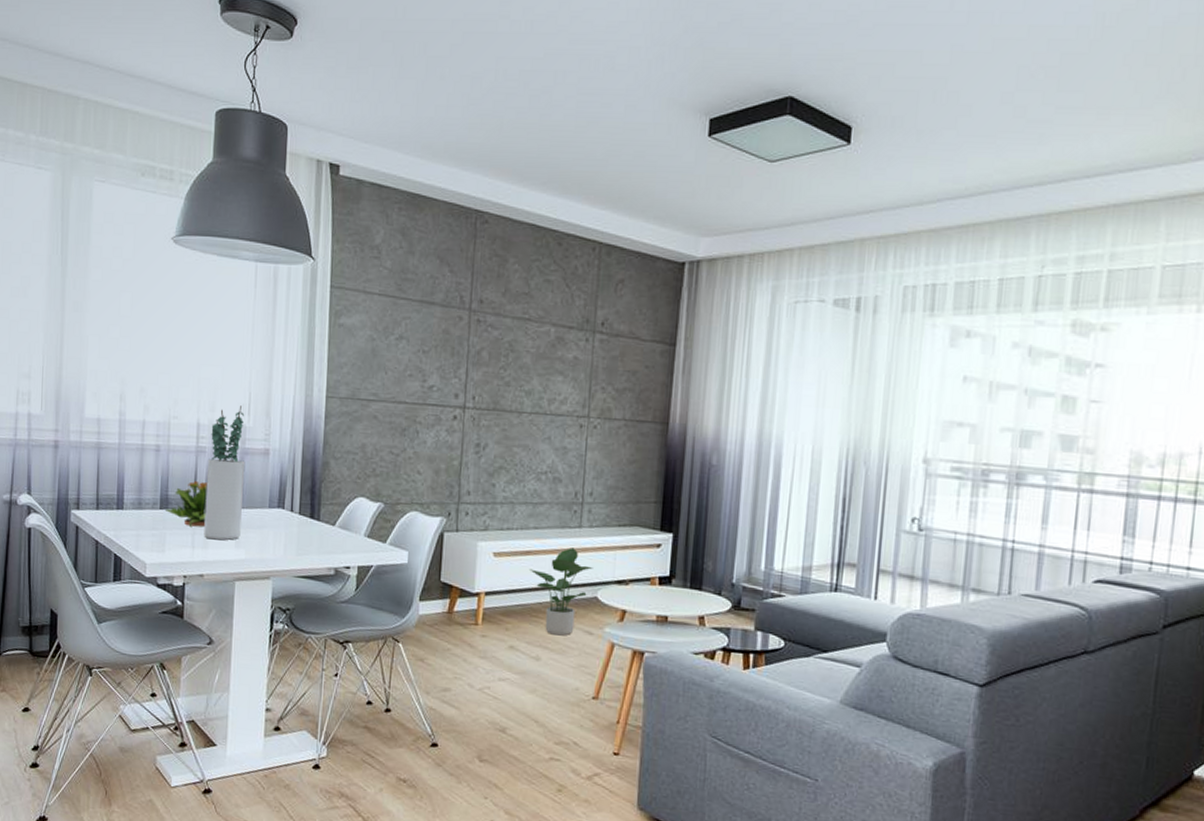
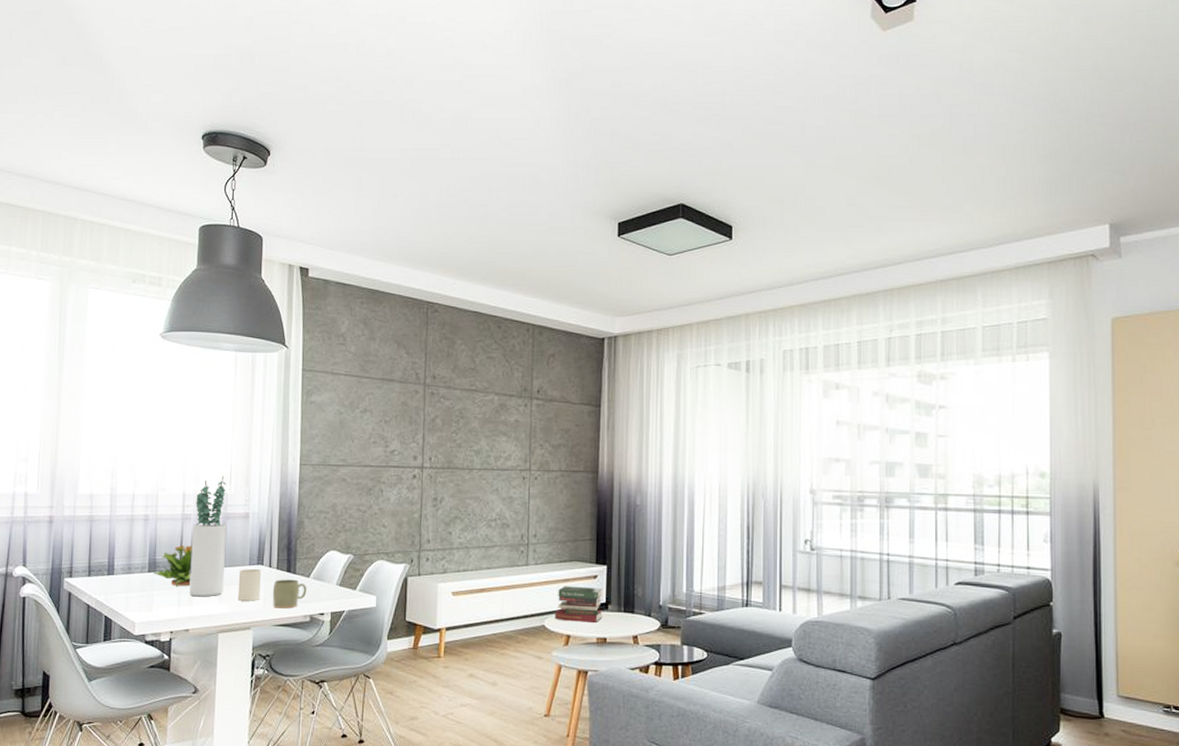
cup: none [256,512,283,548] -> present [237,569,262,601]
mug: none [293,525,332,559] -> present [272,579,307,609]
potted plant: present [530,547,593,636] -> none [485,583,540,662]
books: none [609,554,666,598] -> present [555,586,603,622]

